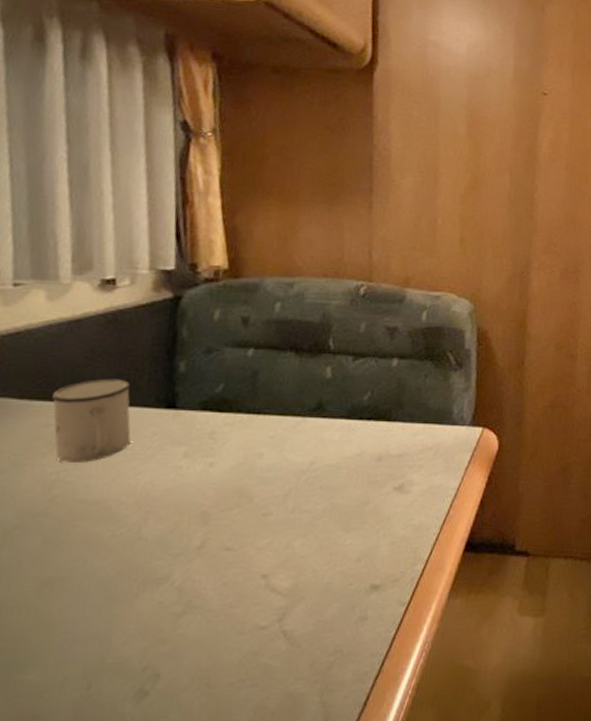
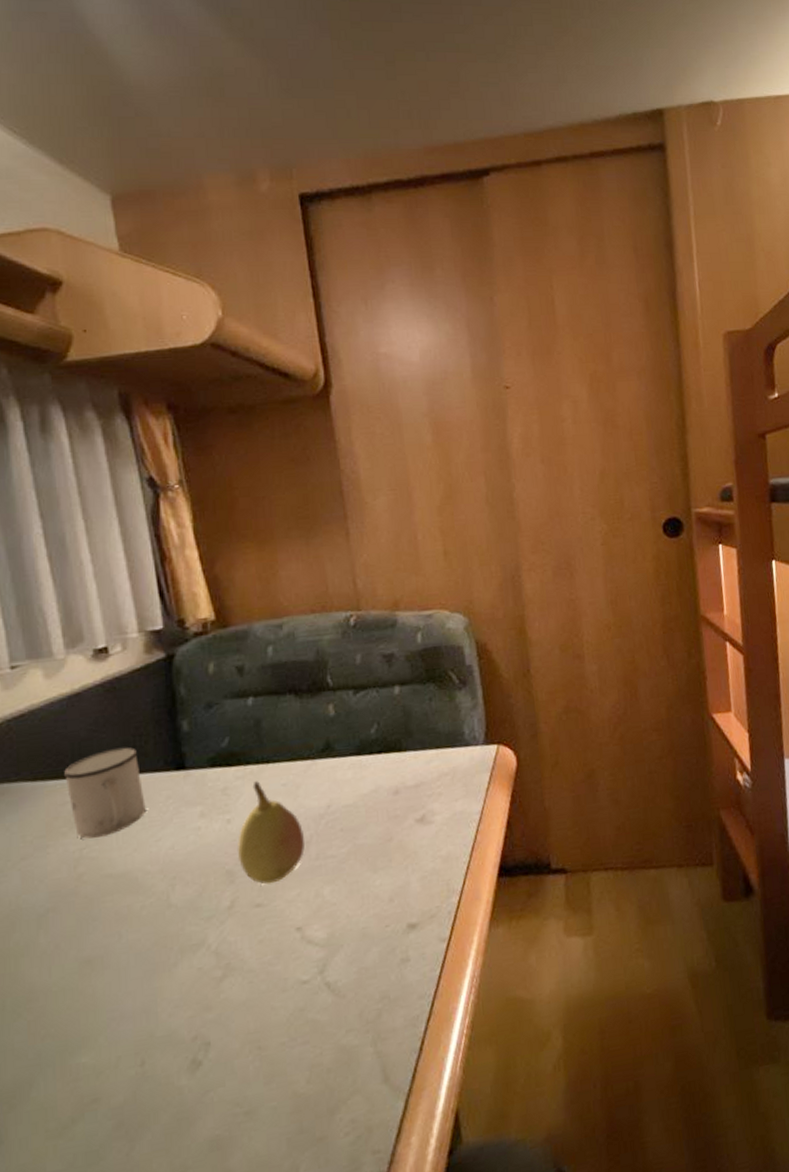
fruit: none [214,430,284,530] -> present [237,781,306,885]

